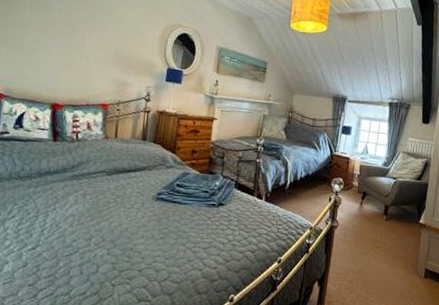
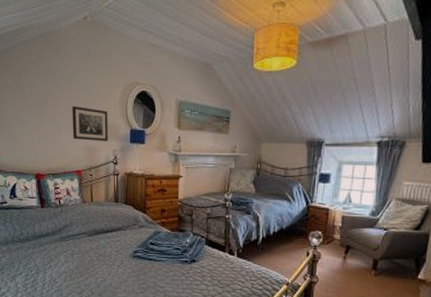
wall art: none [103,37,145,77] -> present [72,105,108,141]

